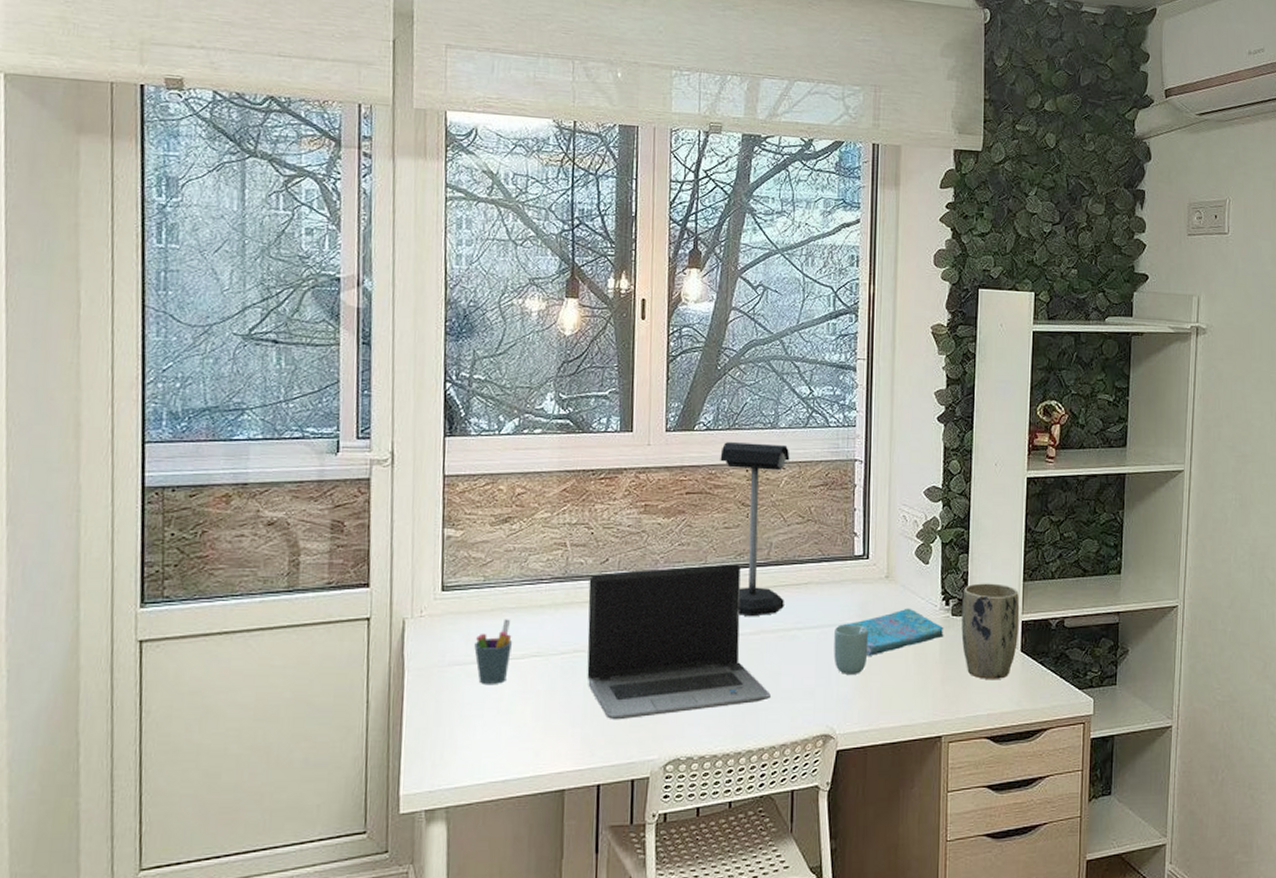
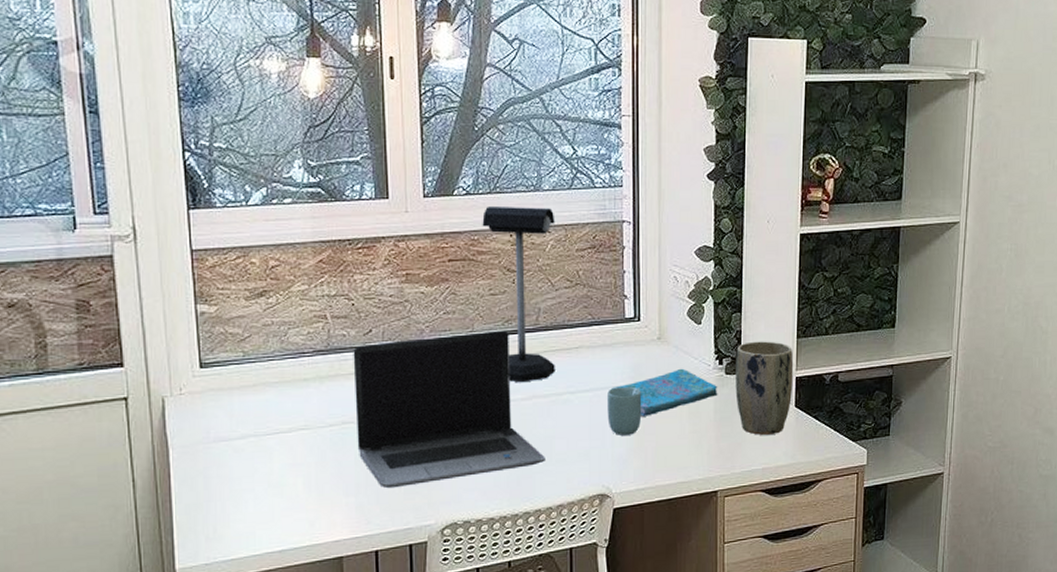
pen holder: present [474,619,513,684] -> none [239,394,279,459]

